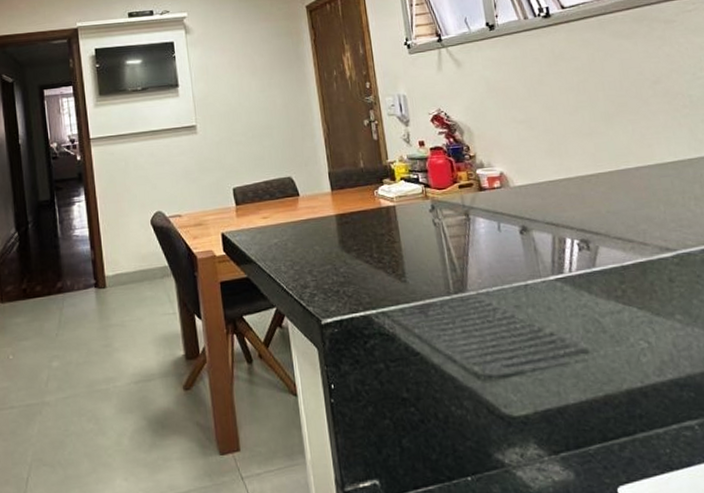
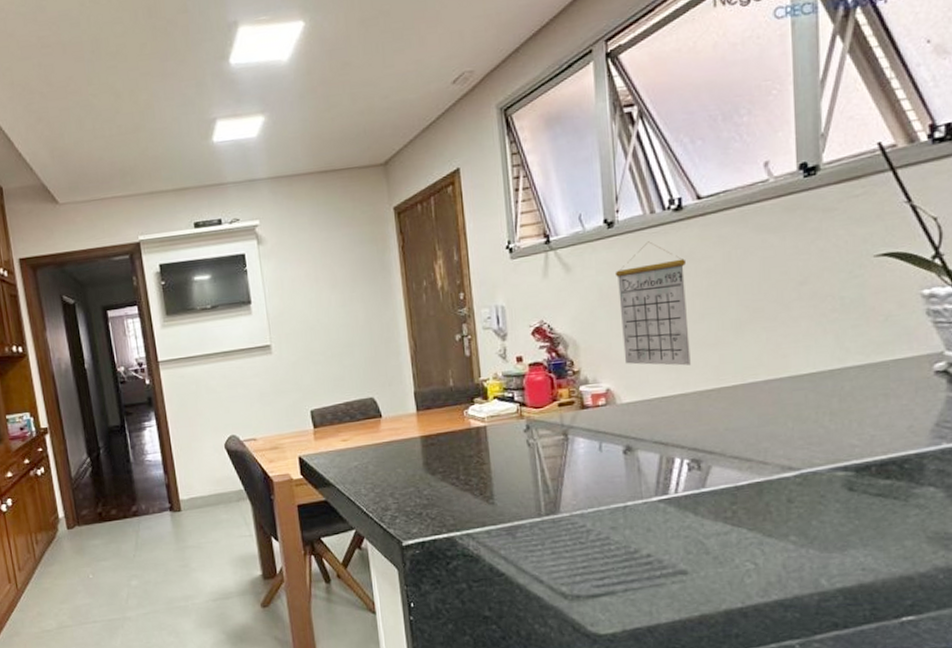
calendar: none [499,42,571,153] -> present [615,241,691,366]

